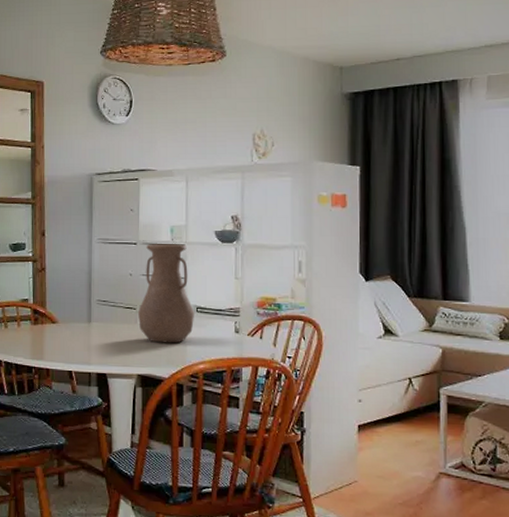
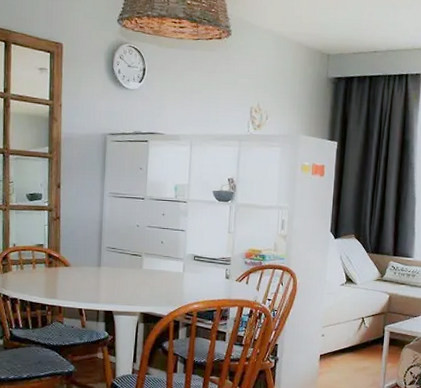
vase: present [137,244,195,344] -> none [142,199,193,287]

